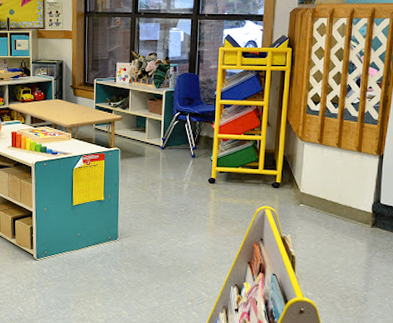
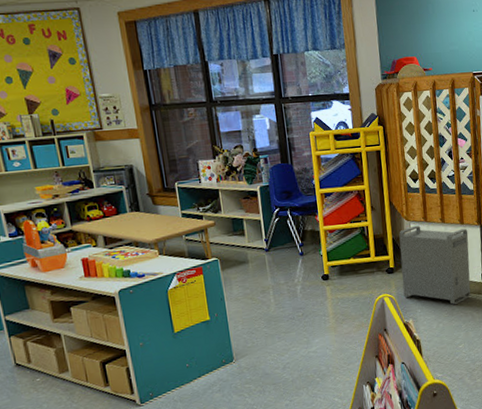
storage bin: none [286,146,365,230] -> present [399,225,471,305]

